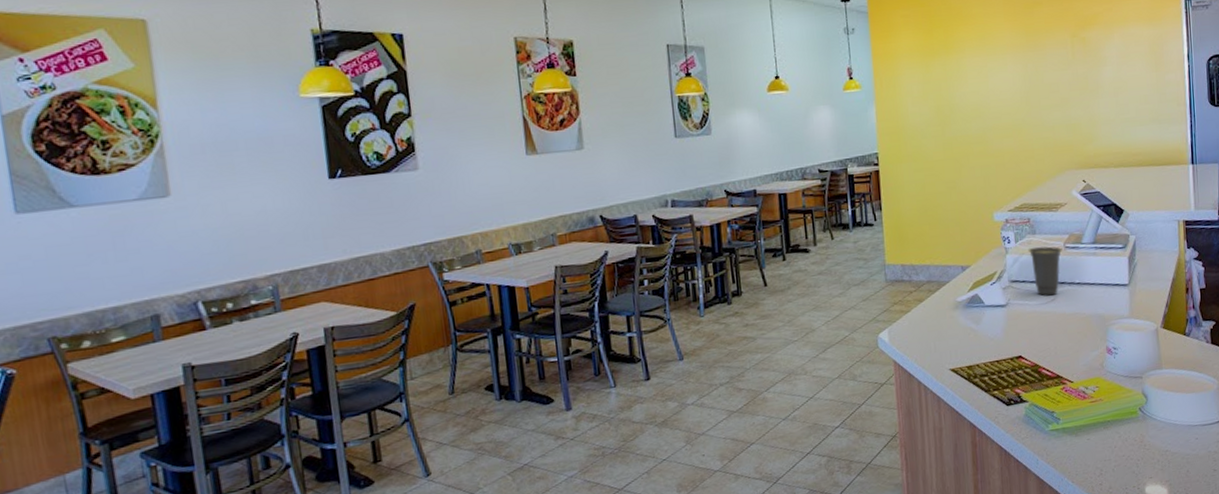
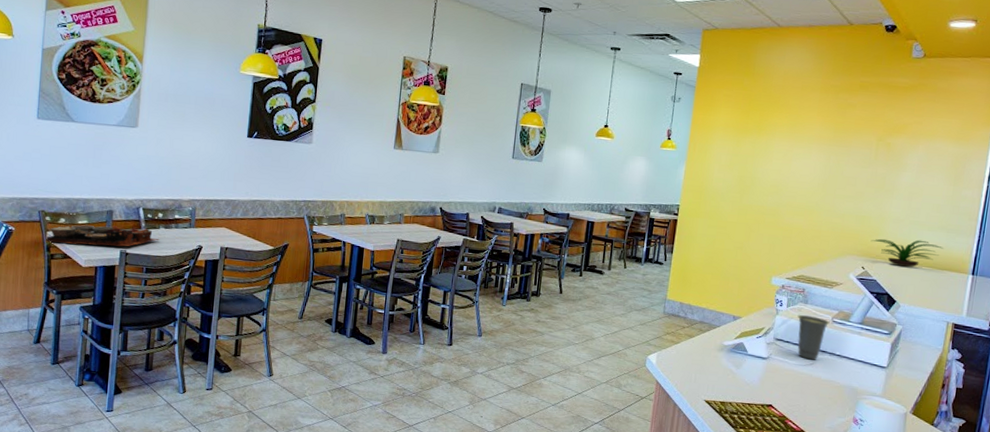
food tray: none [65,326,236,379] -> present [44,225,160,247]
plant: none [1086,137,1159,171] -> present [871,238,943,267]

